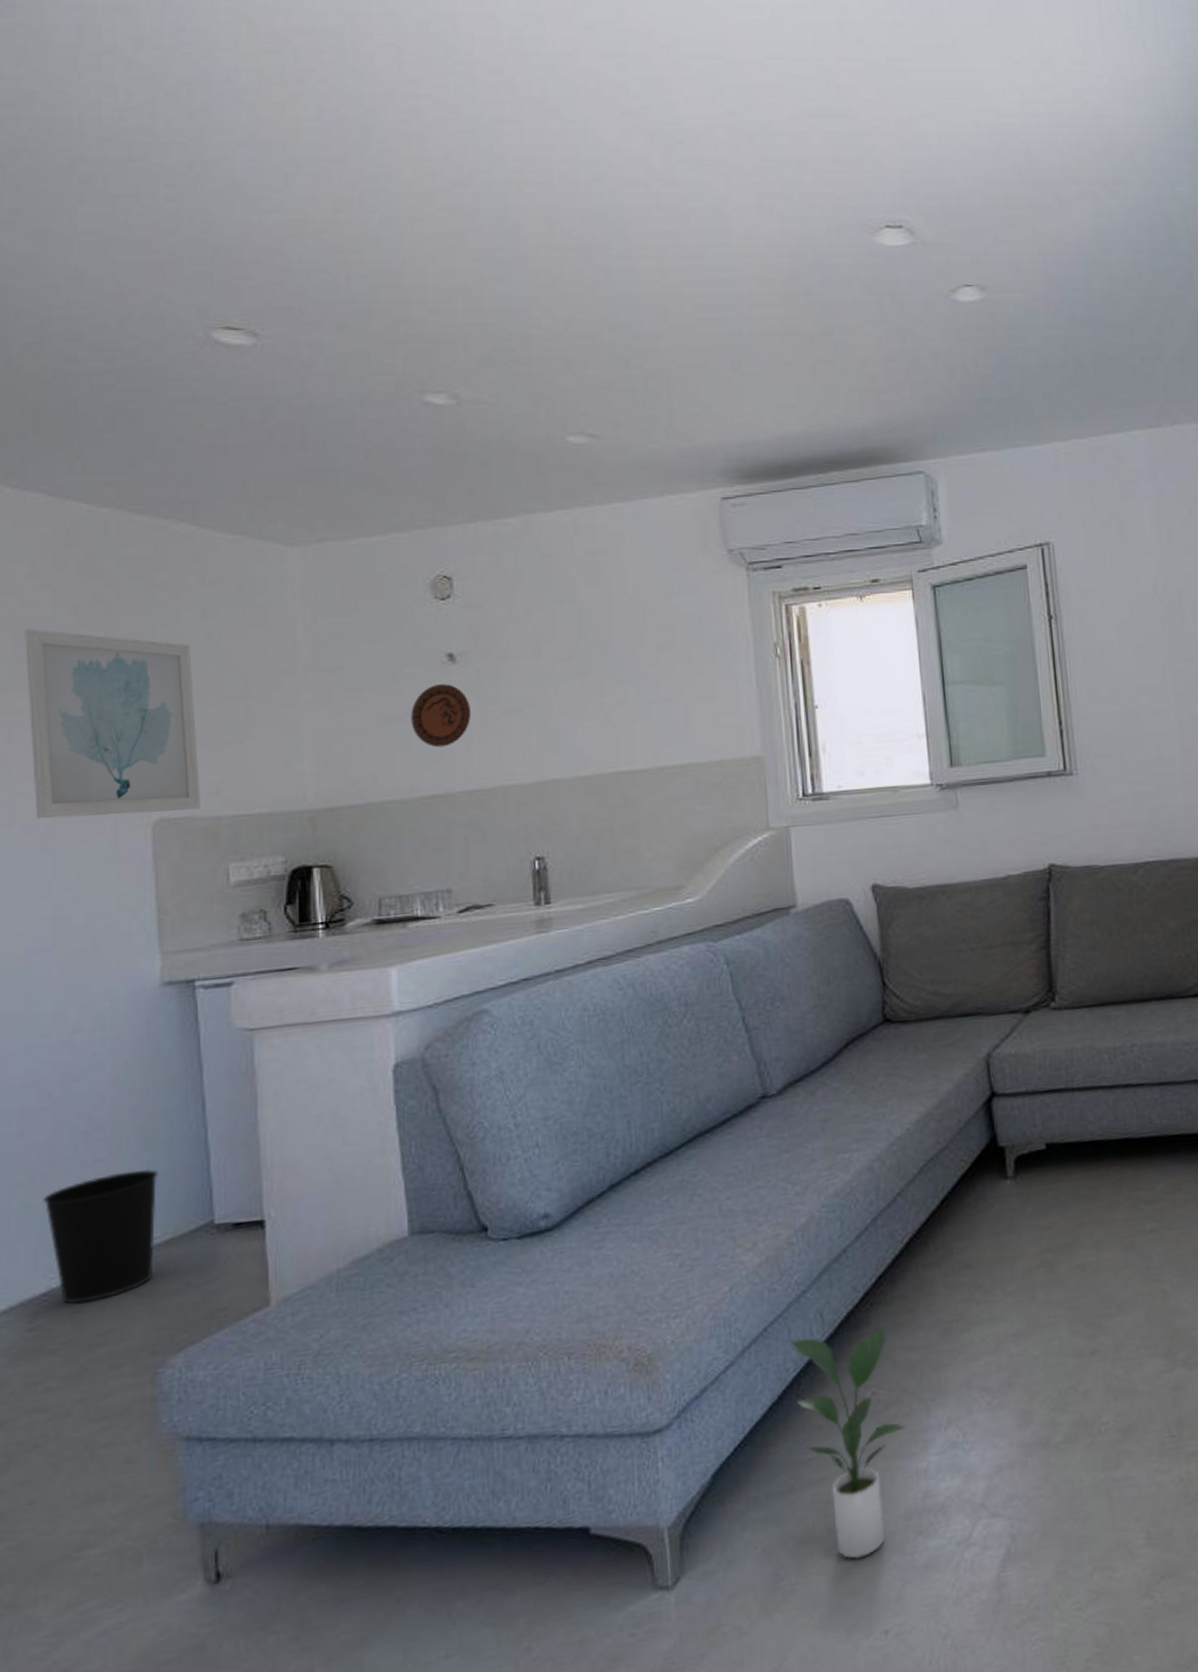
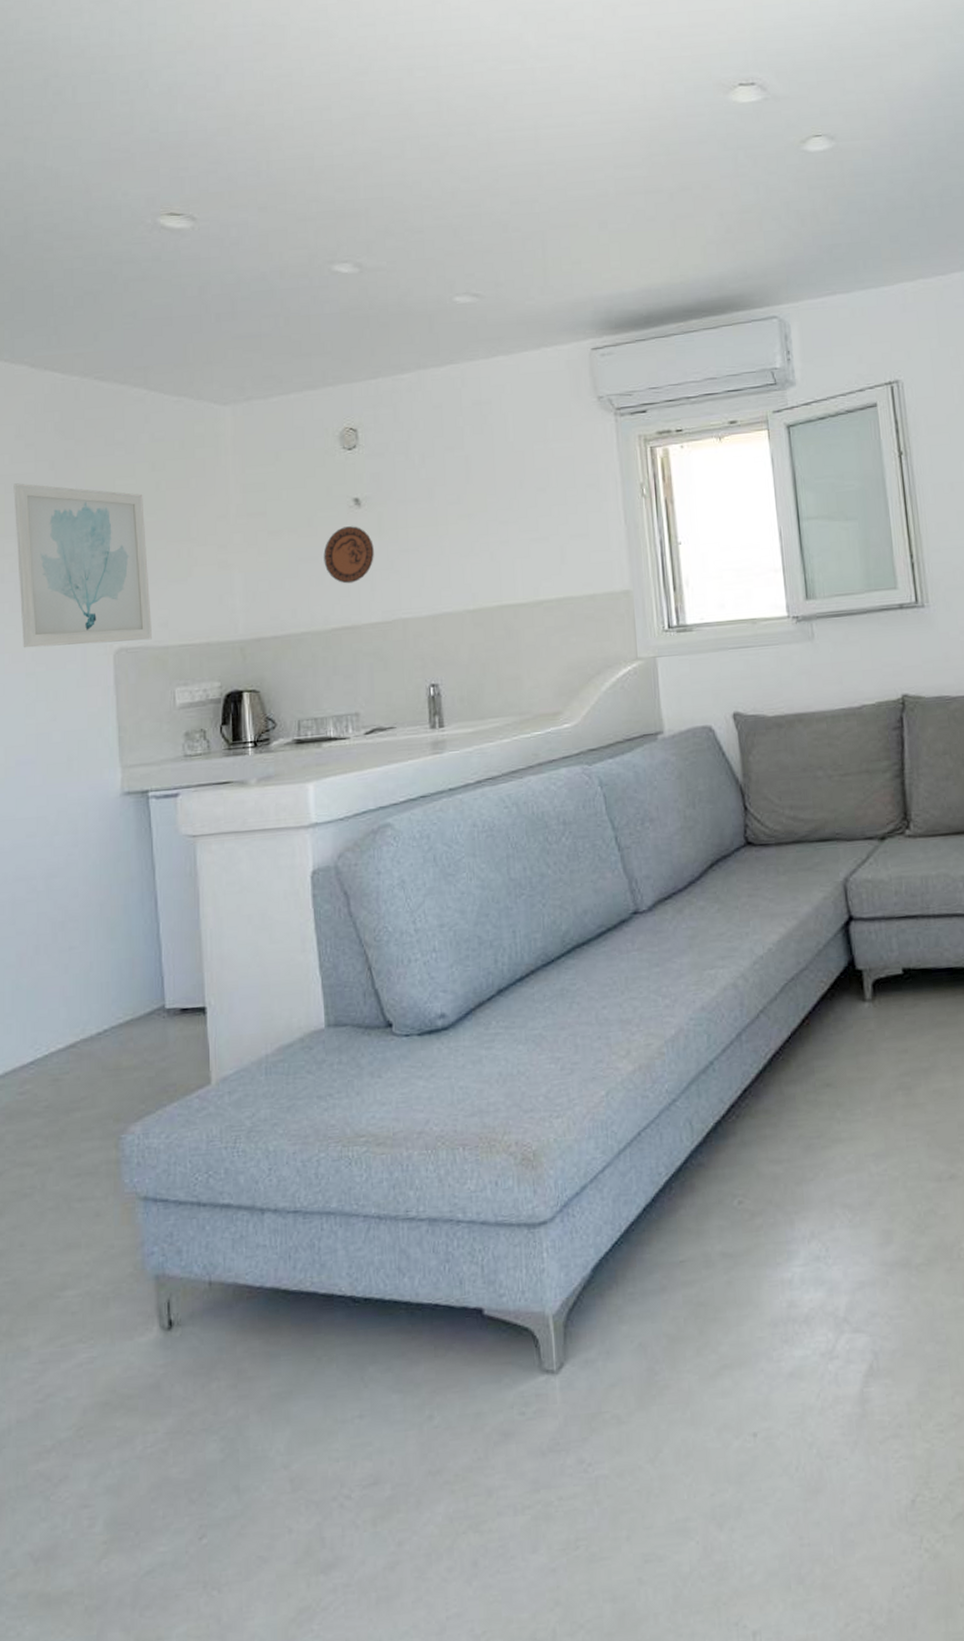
wastebasket: present [43,1169,158,1305] -> none [30,957,120,1073]
potted plant: present [790,1327,907,1560] -> none [662,1139,772,1362]

